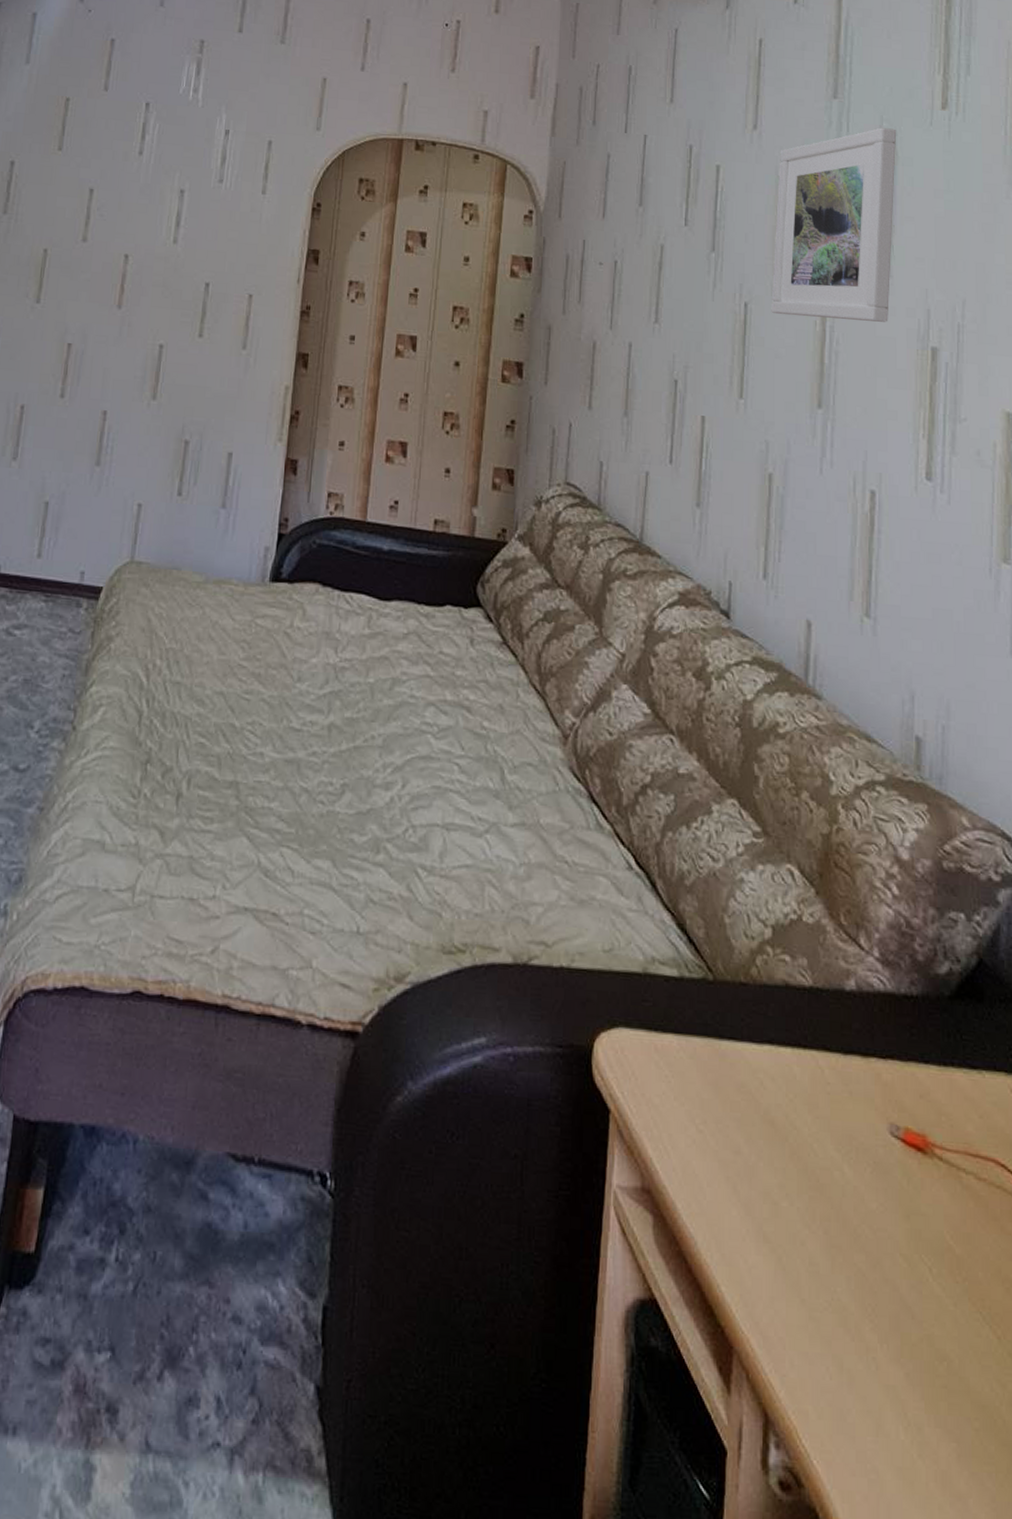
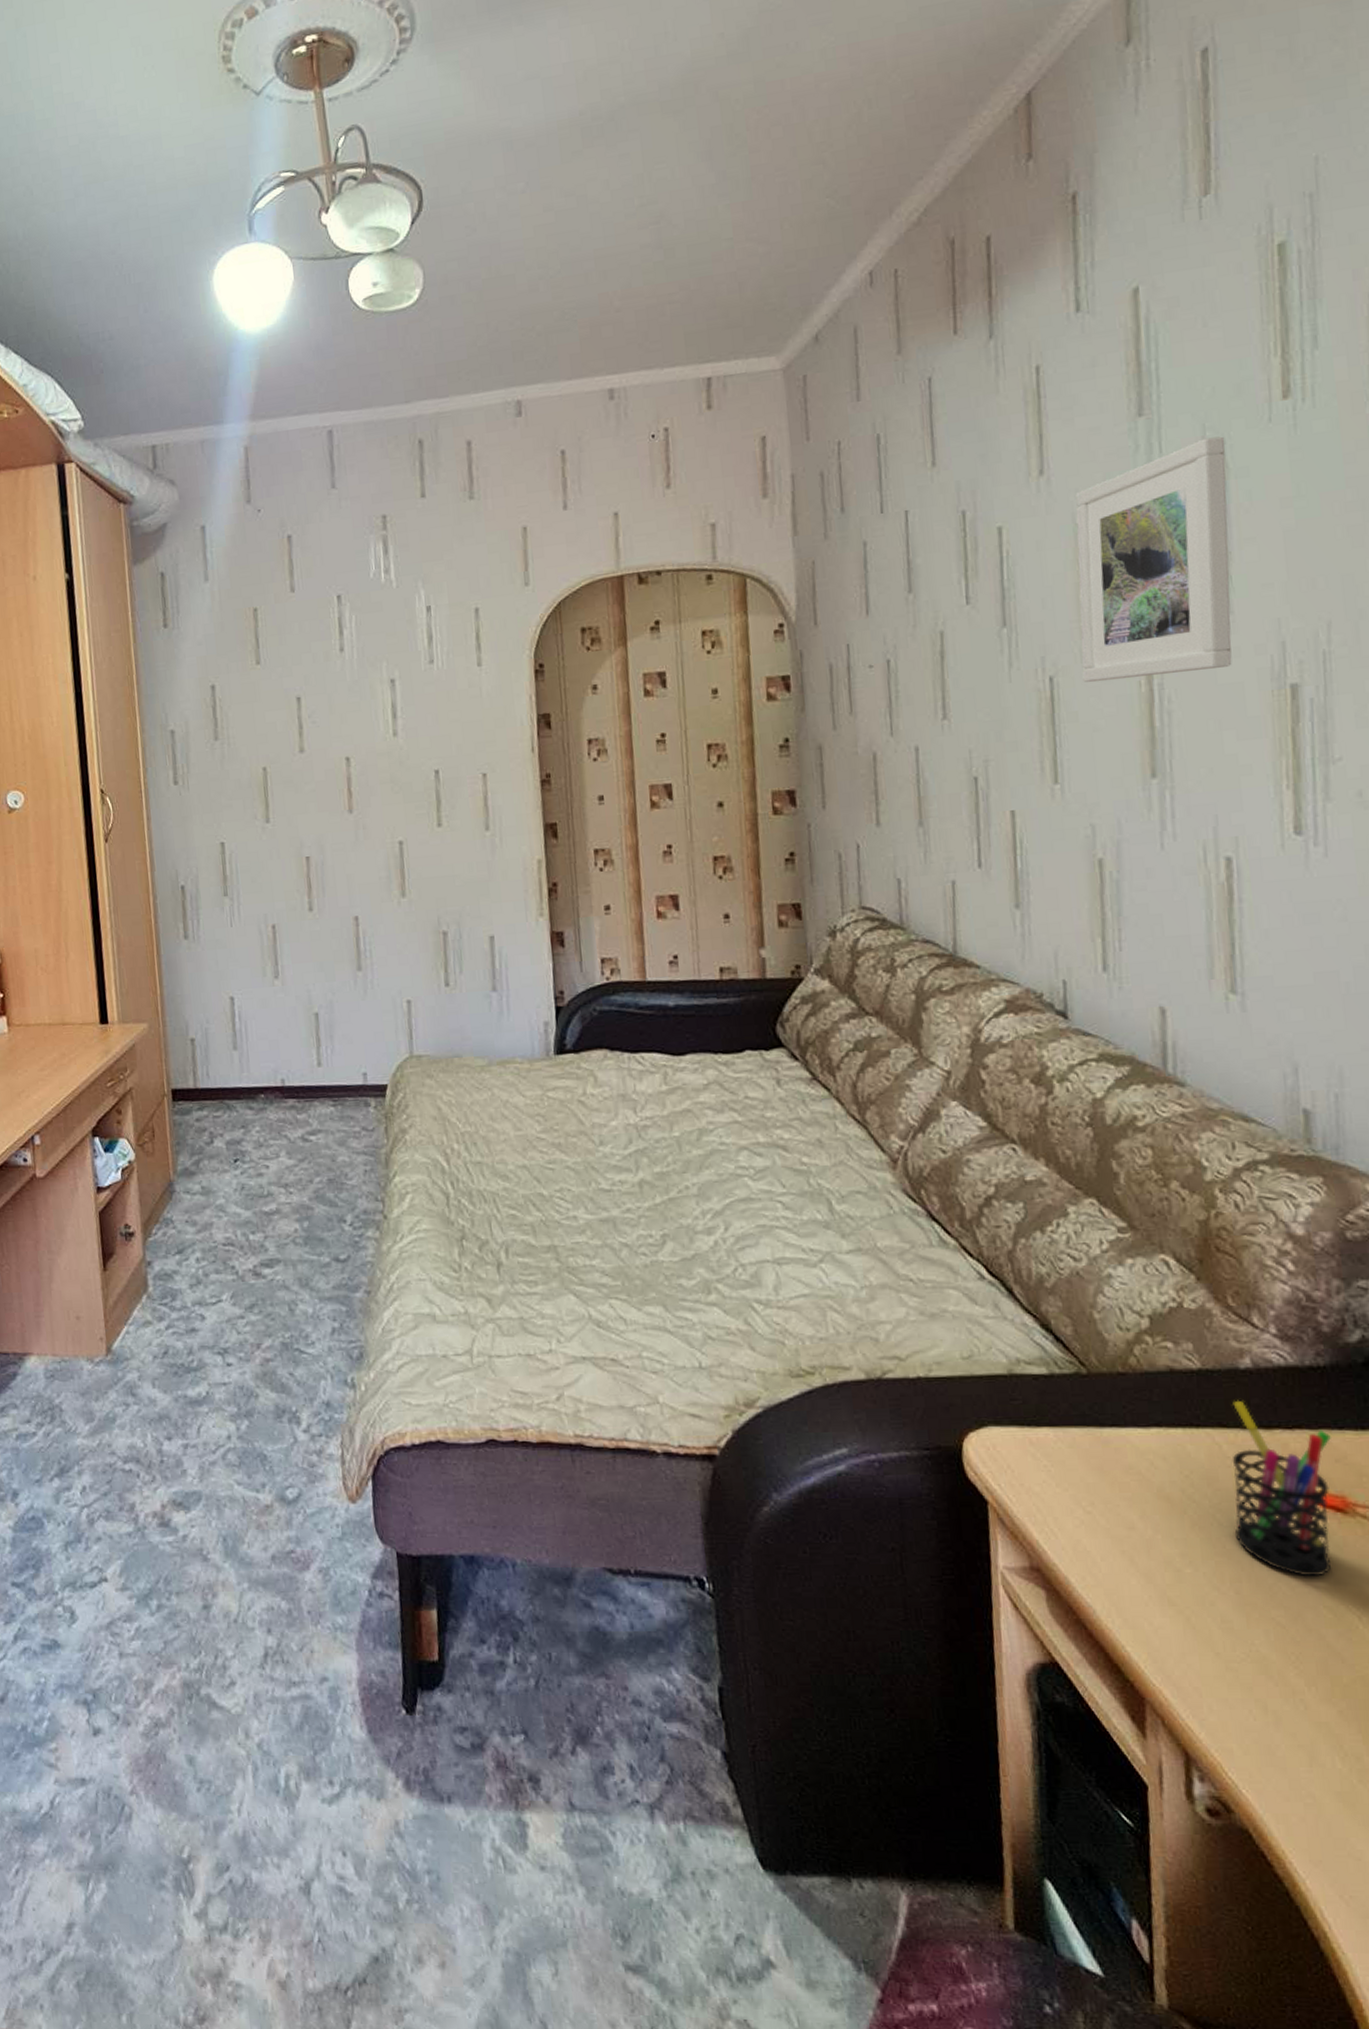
pen holder: none [828,1023,919,1221] -> present [1232,1400,1332,1577]

